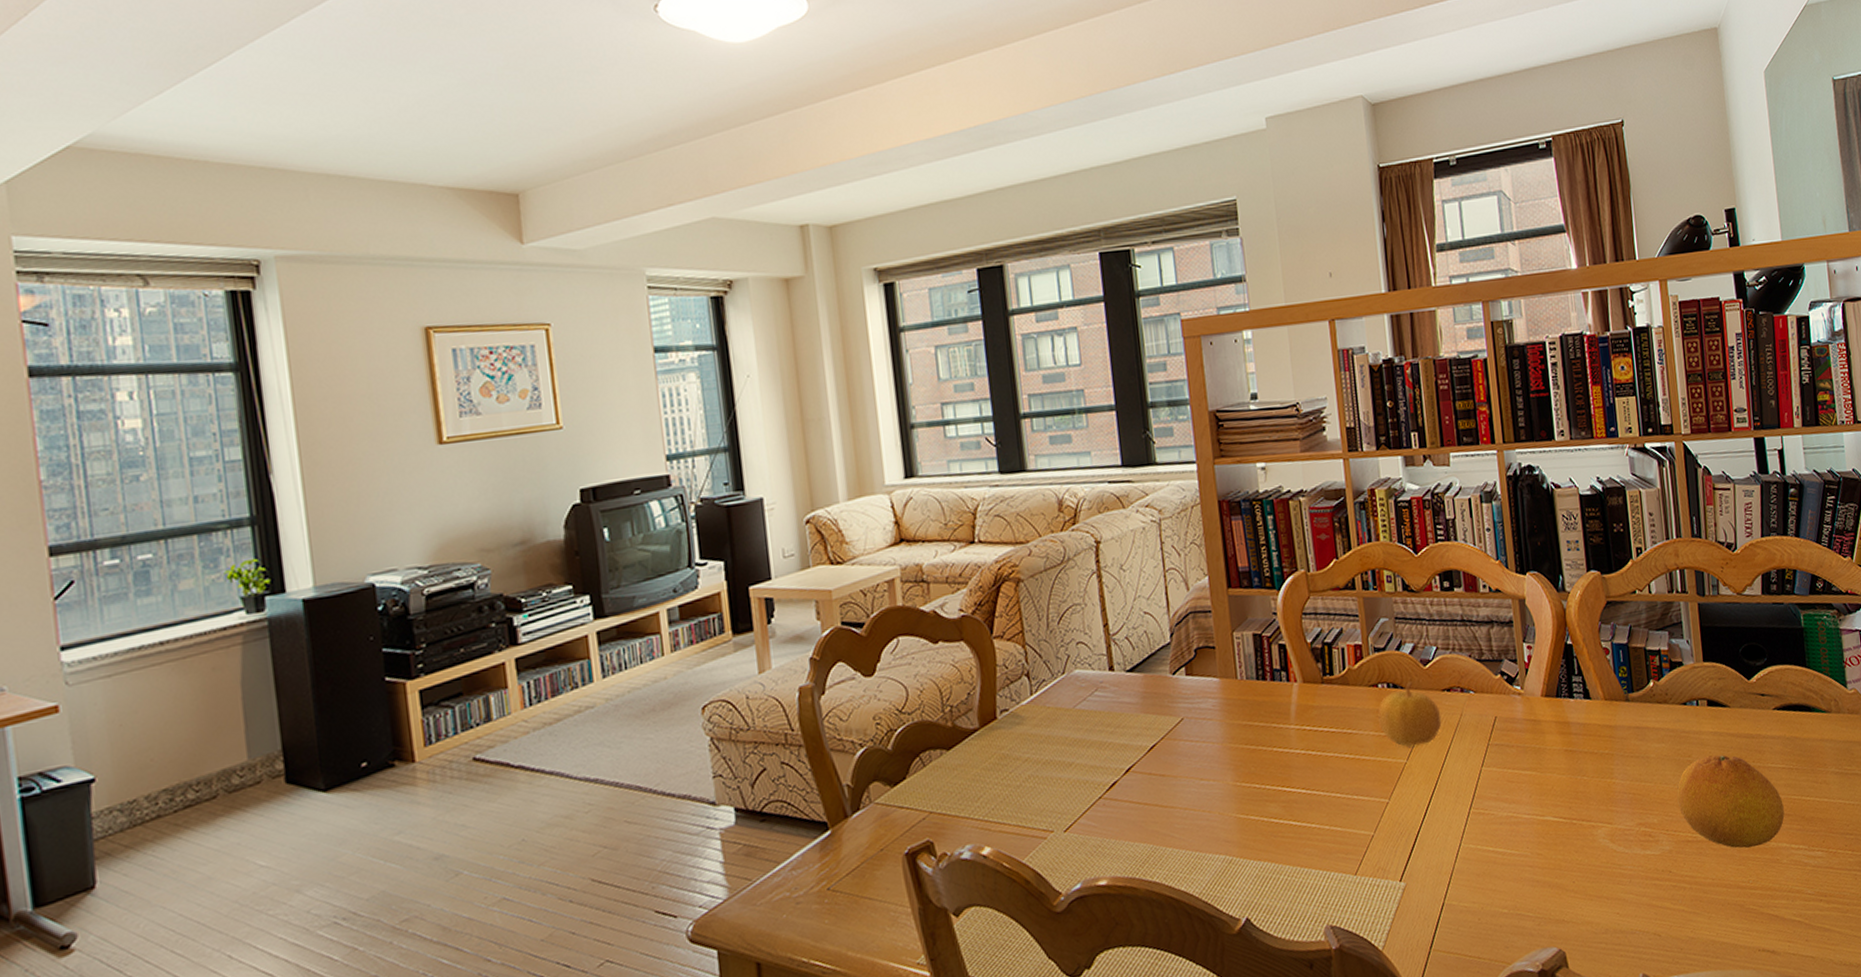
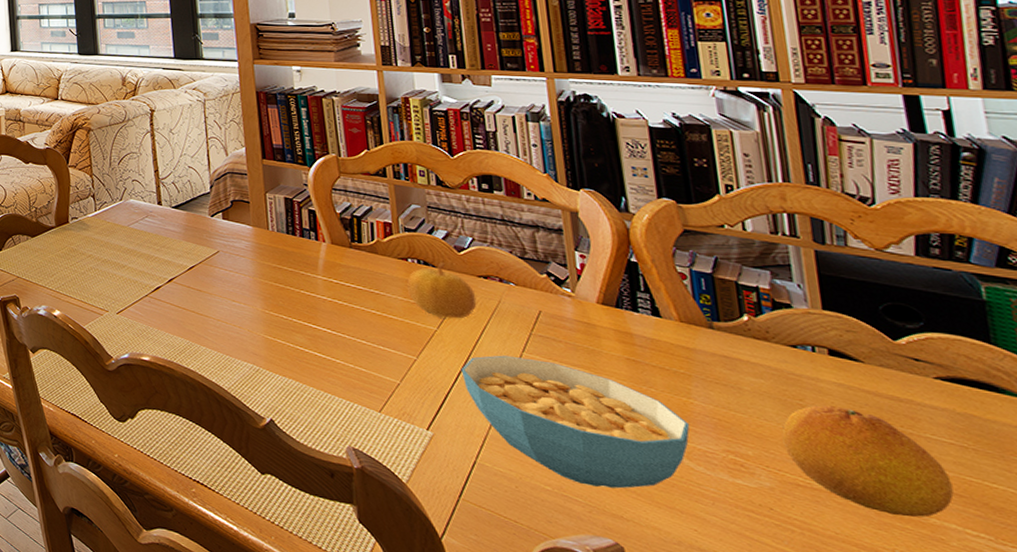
cereal bowl: none [1429,771,1613,897] -> present [461,355,690,489]

